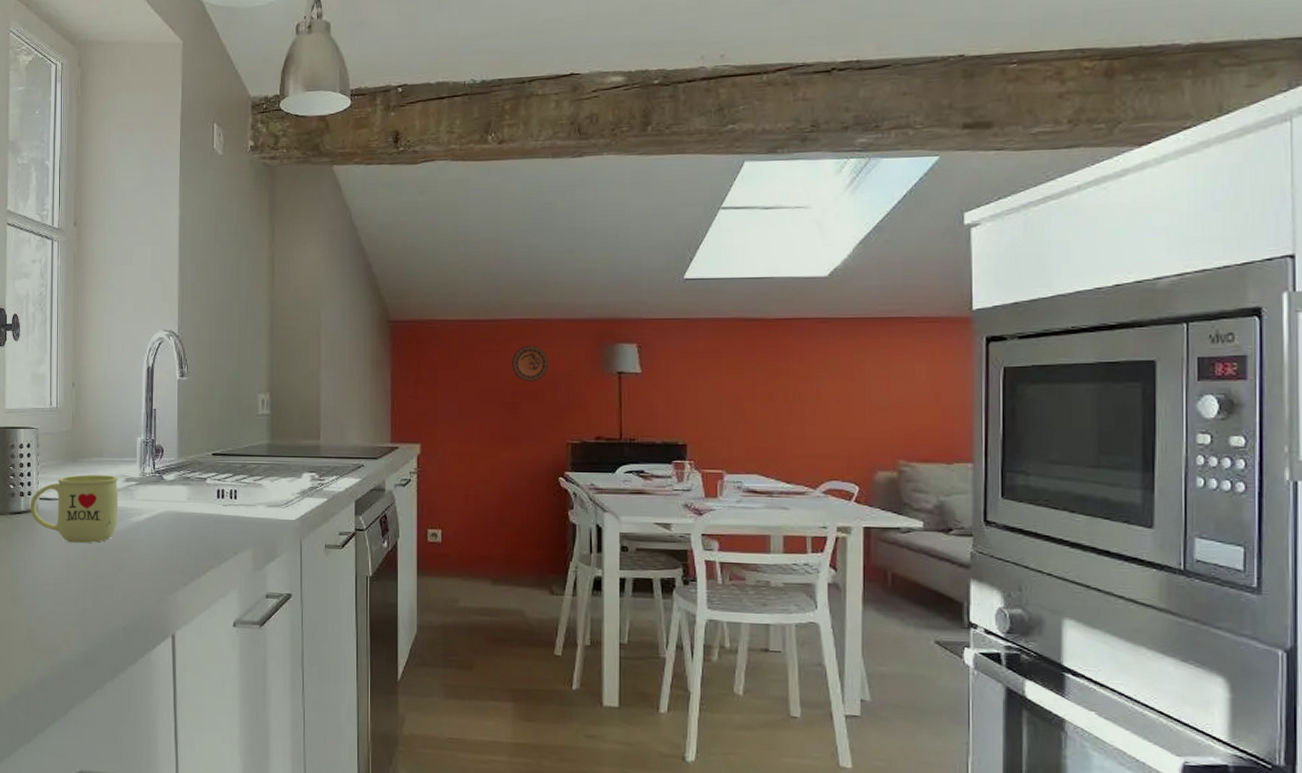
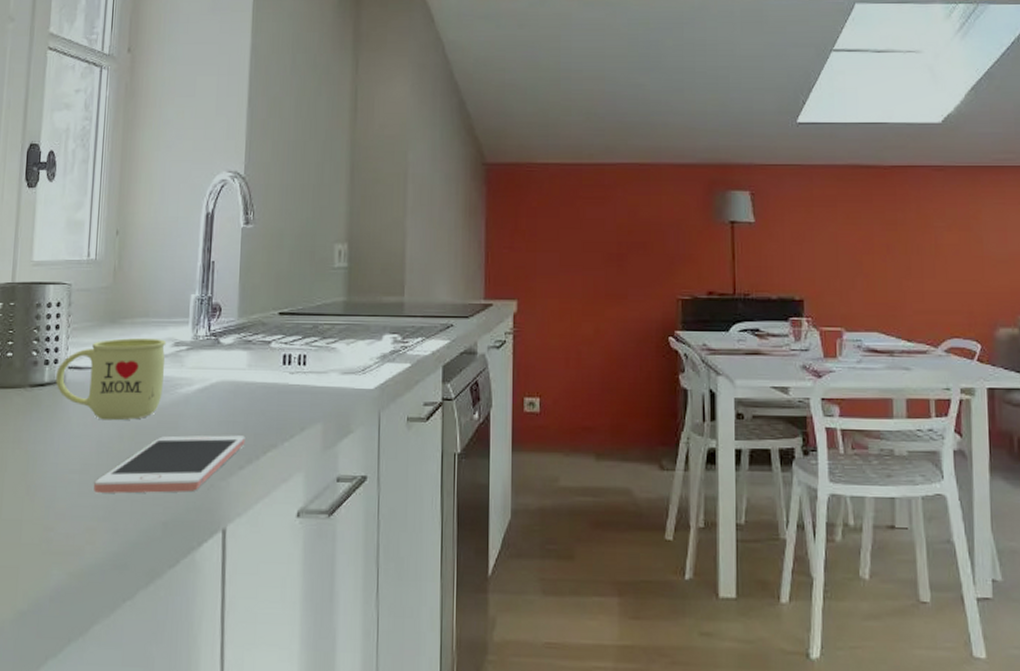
cell phone: none [66,556,188,604] -> present [94,435,245,494]
decorative plate: present [512,345,549,382] -> none [618,191,658,231]

